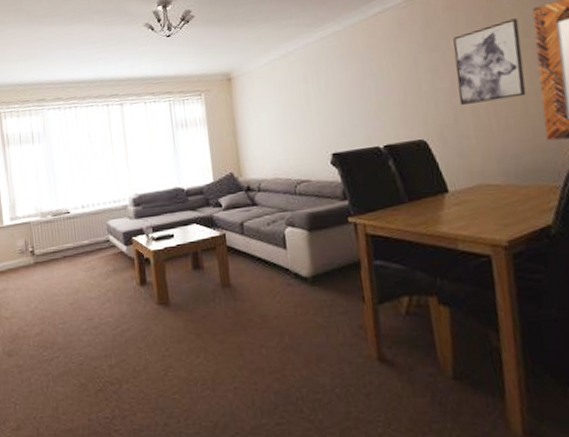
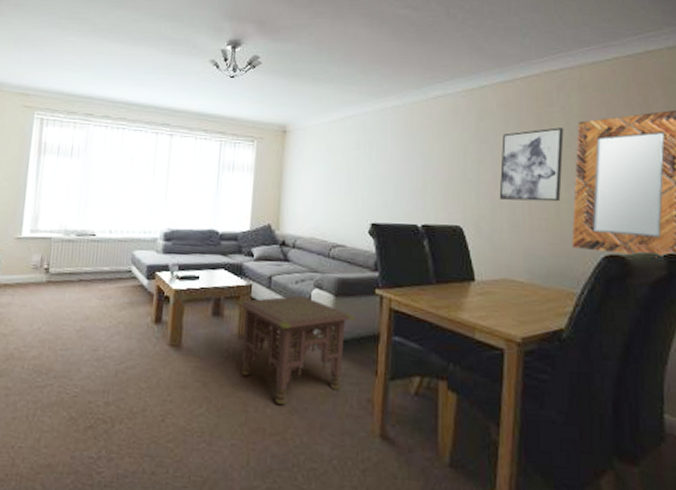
side table: none [213,236,334,345] -> present [236,295,356,406]

